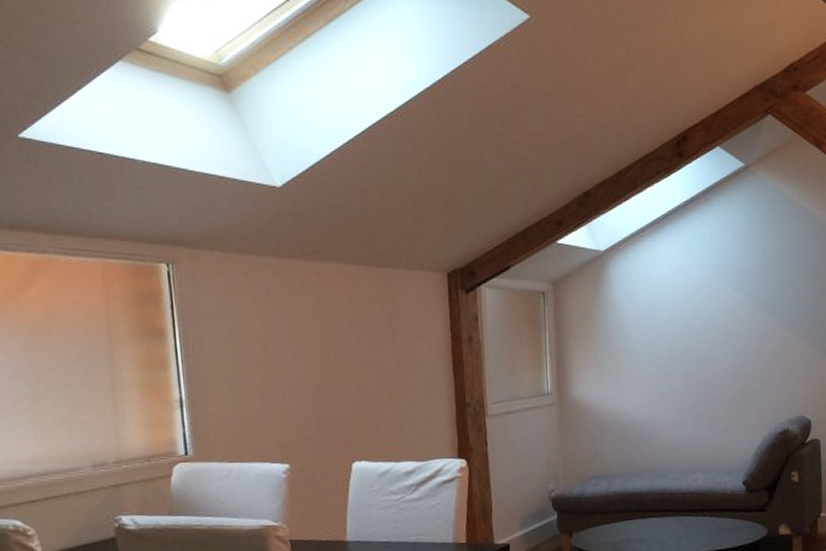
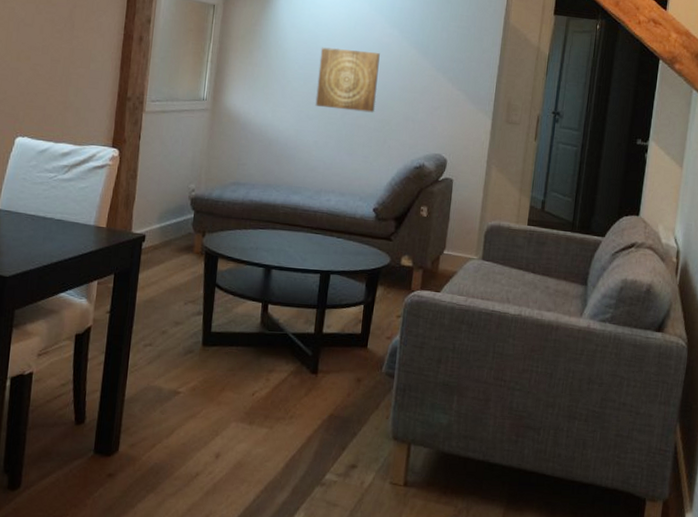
wall art: none [664,319,730,385] -> present [315,47,380,113]

